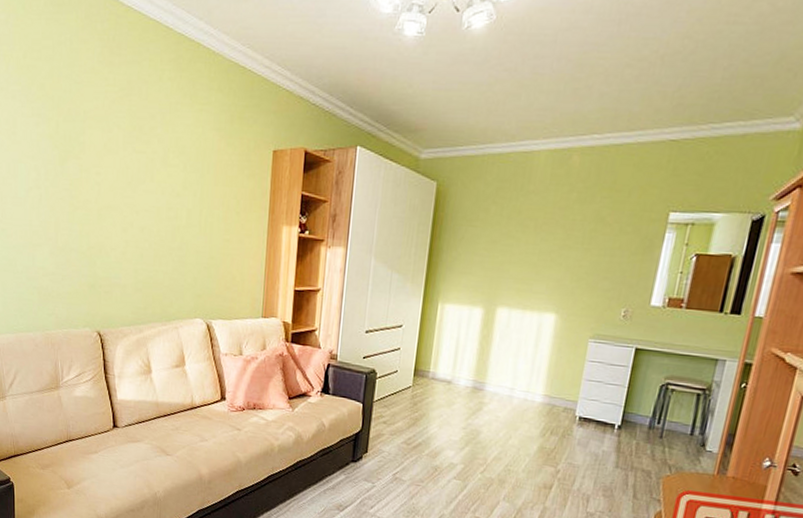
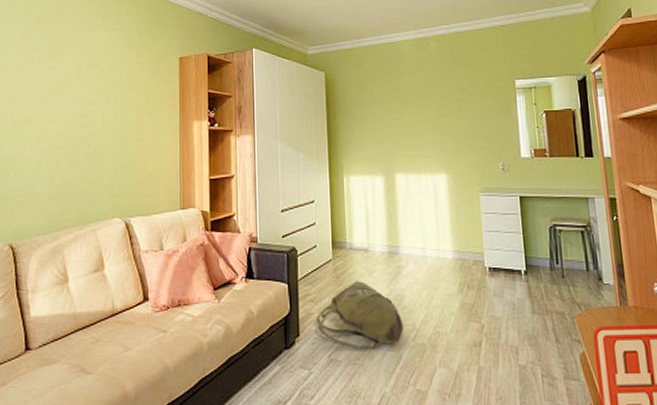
backpack: none [386,410,475,476] -> present [317,281,404,349]

